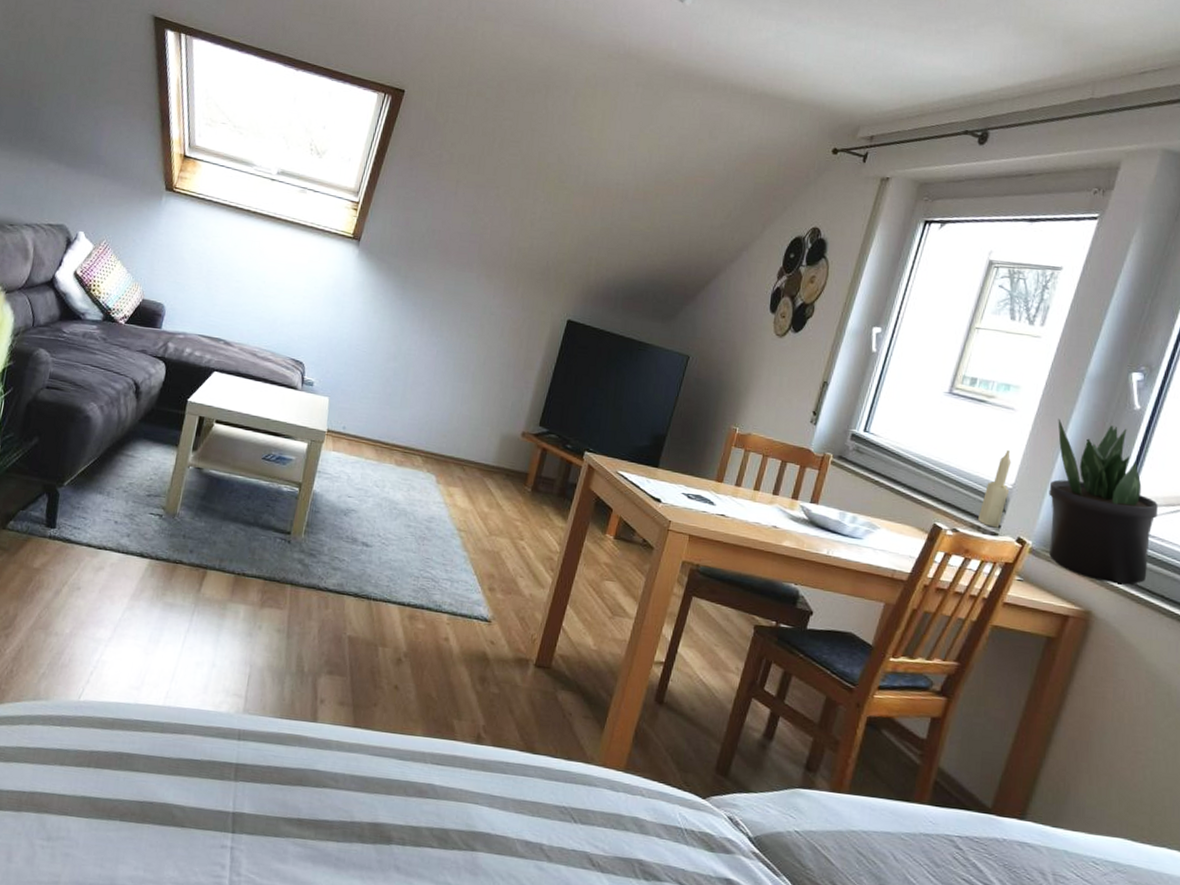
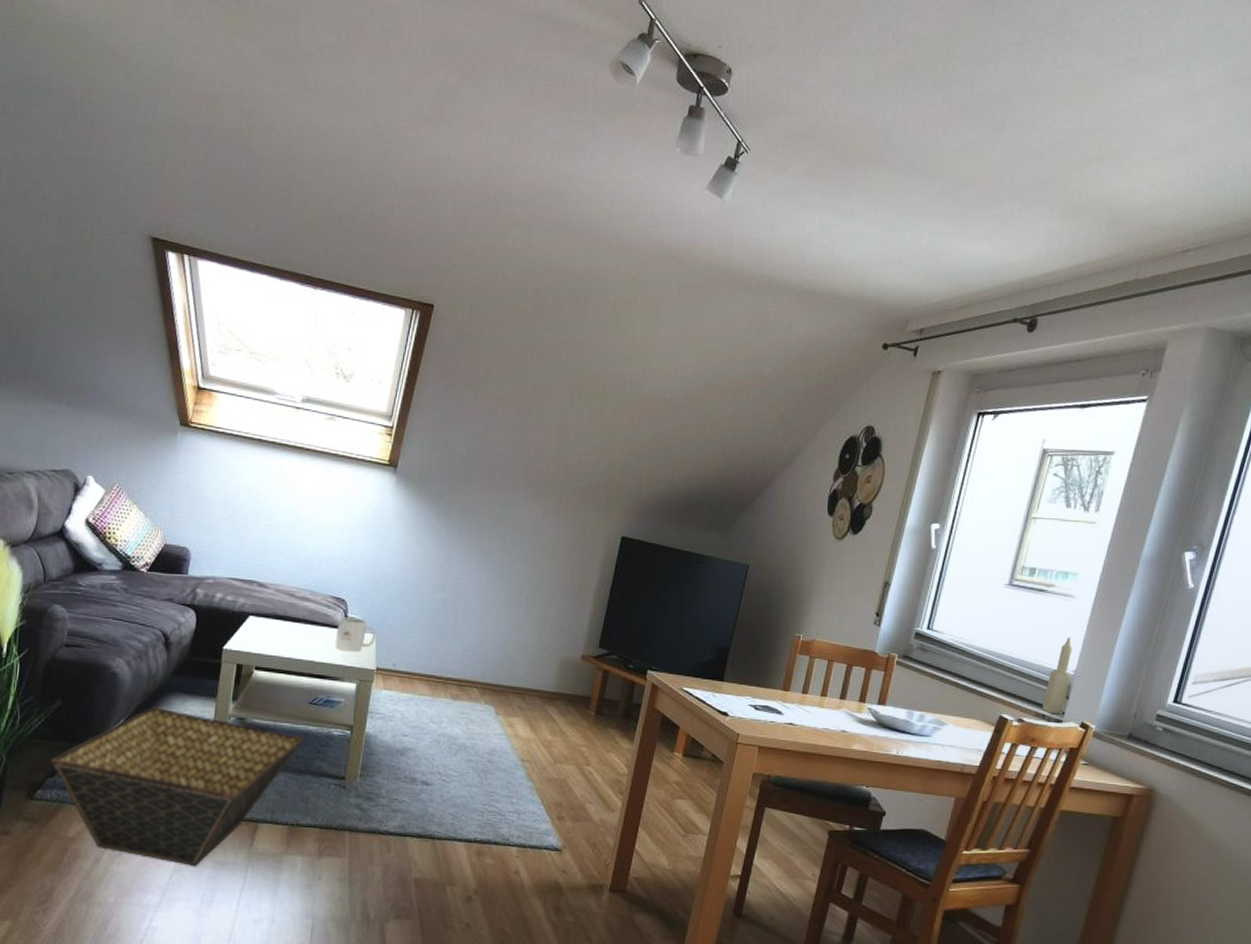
basket: none [24,451,256,606] -> present [51,707,305,866]
mug: none [290,379,329,414] -> present [334,617,376,653]
planter: present [1049,418,1158,585] -> none [1109,602,1213,760]

